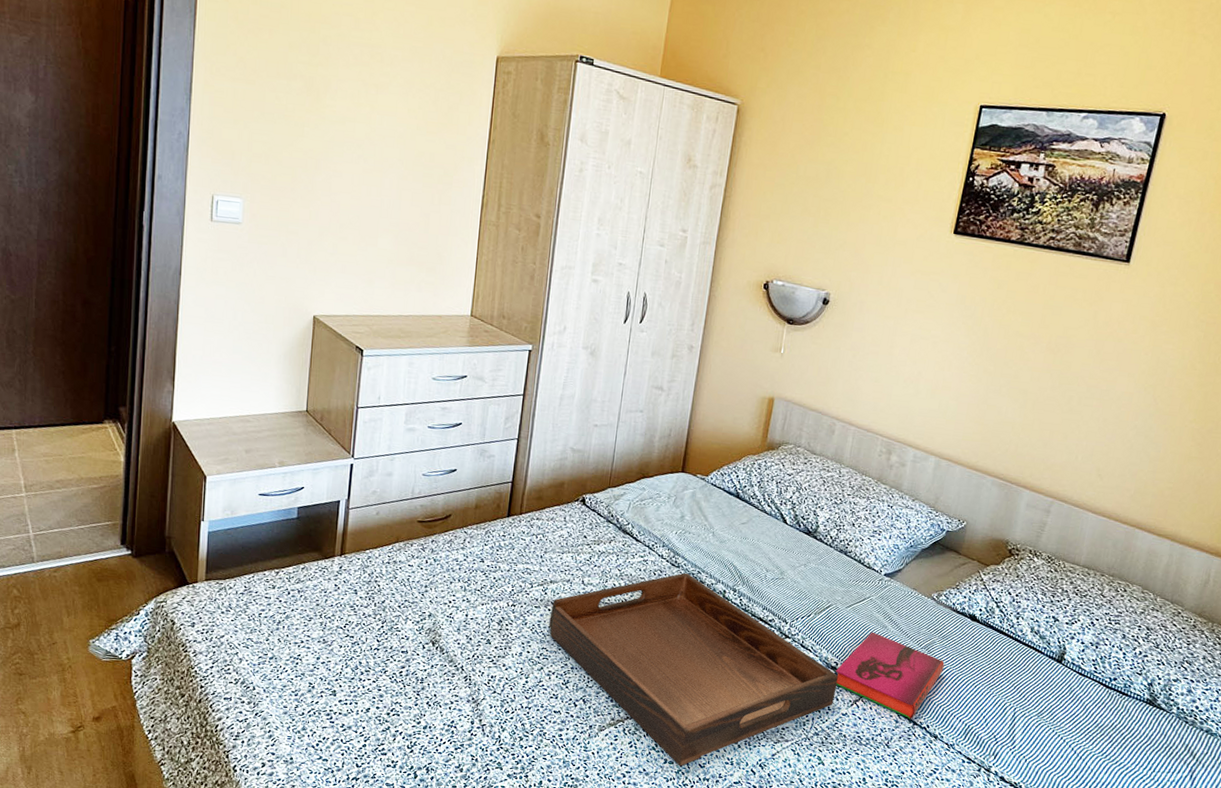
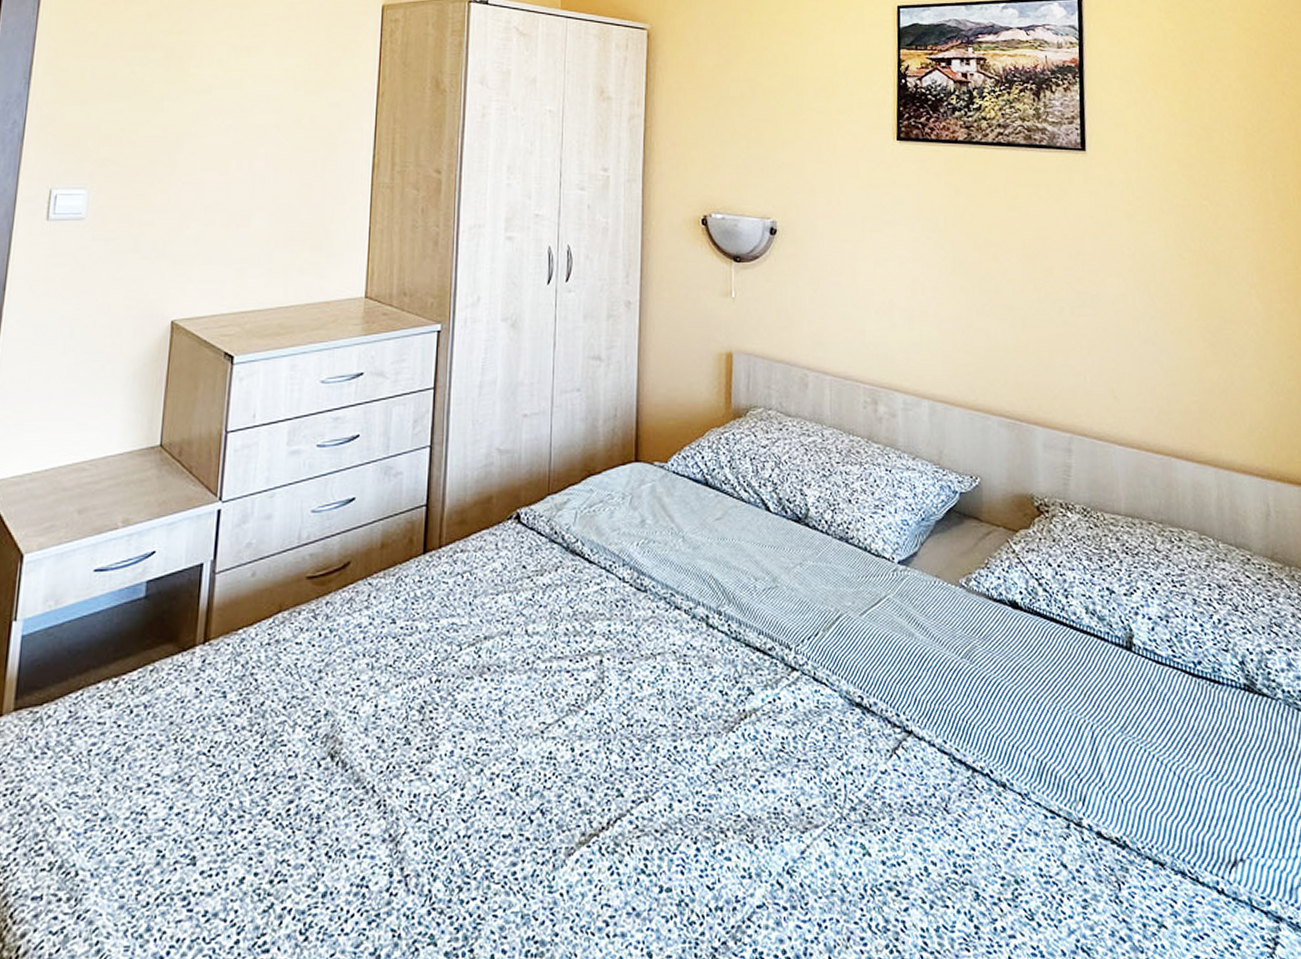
serving tray: present [549,573,839,766] -> none [486,598,868,894]
hardback book: present [836,632,945,720] -> none [862,644,994,765]

